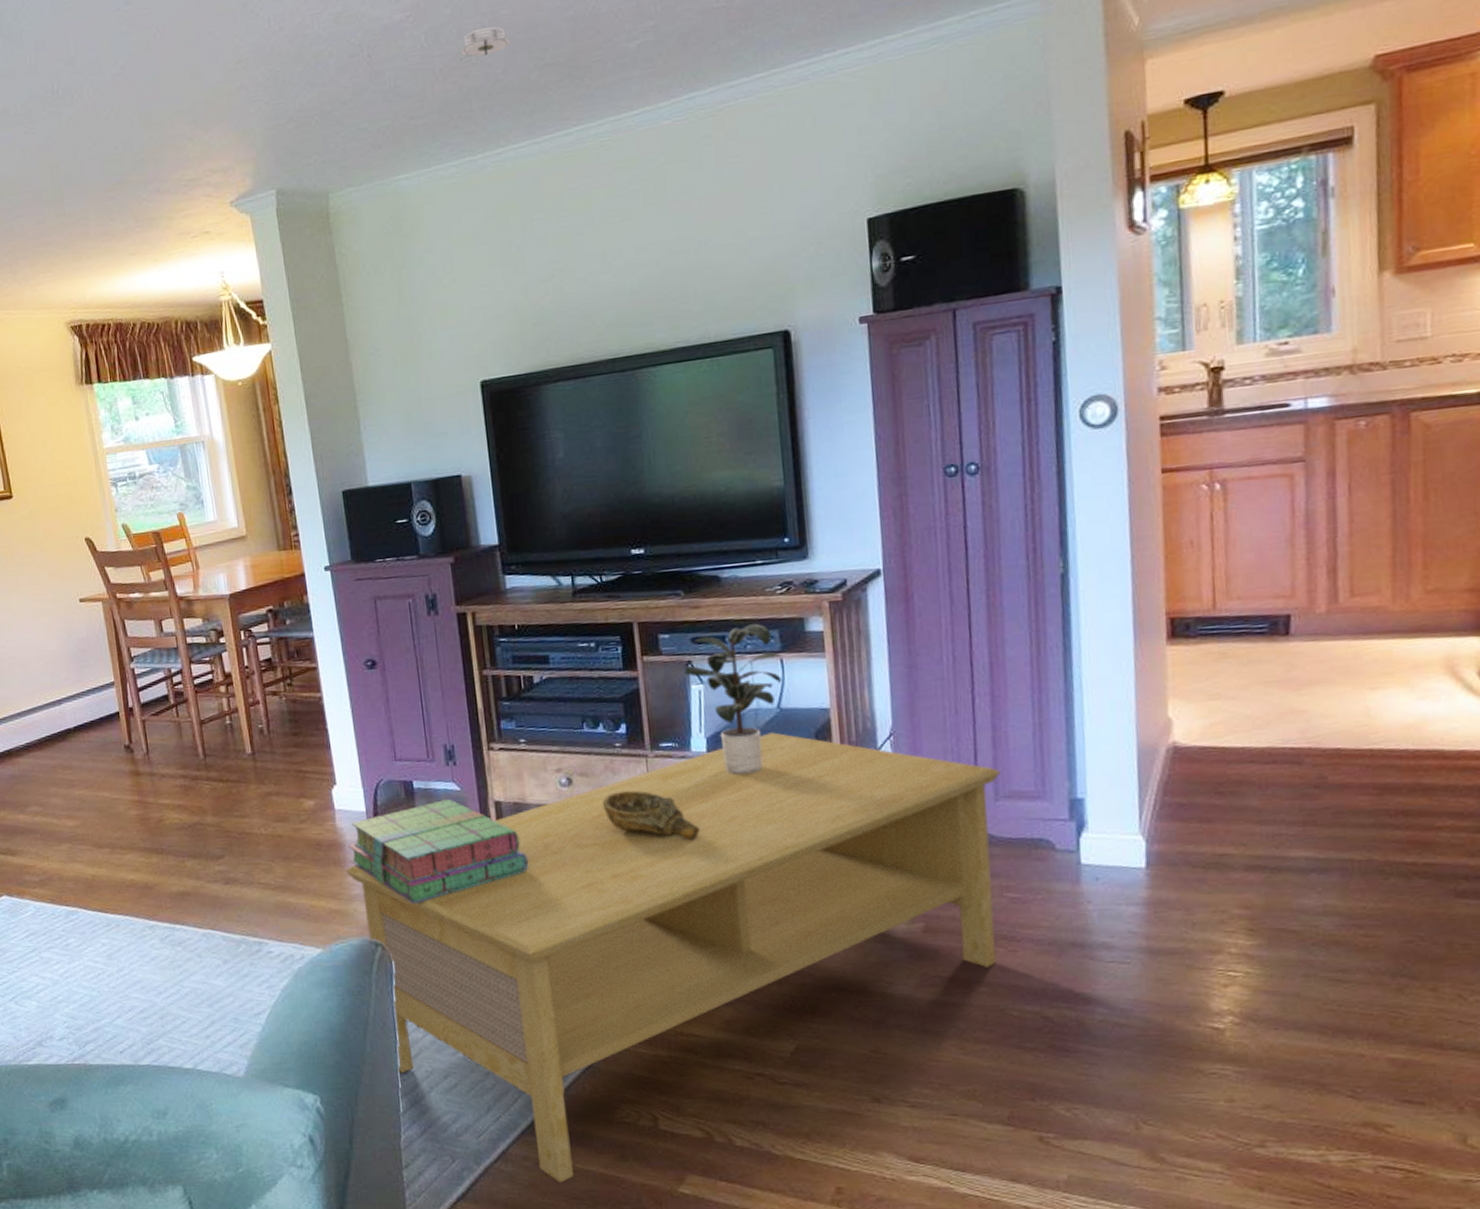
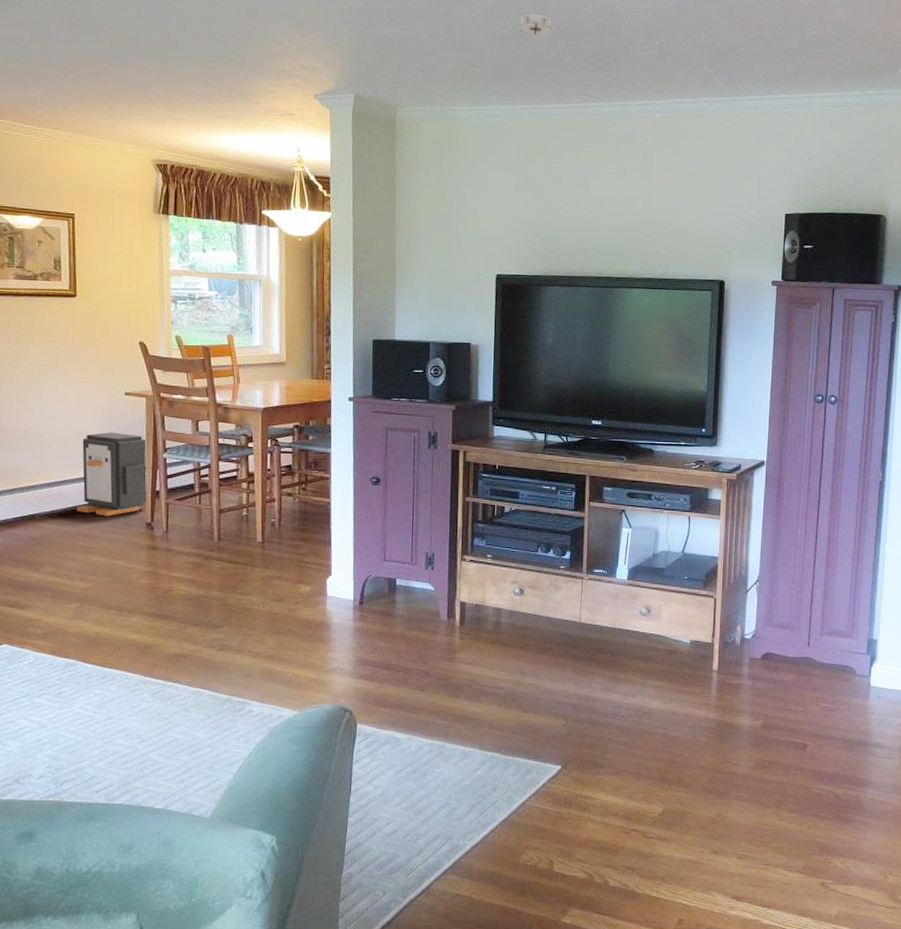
trash can: none [44,645,122,743] -> present [76,432,147,517]
coffee table: present [345,732,1001,1183] -> none [328,570,827,914]
stack of books: present [347,799,529,904] -> none [333,597,481,679]
decorative bowl: present [602,790,700,841] -> none [544,603,615,646]
potted plant: present [684,623,783,775] -> none [619,488,690,600]

